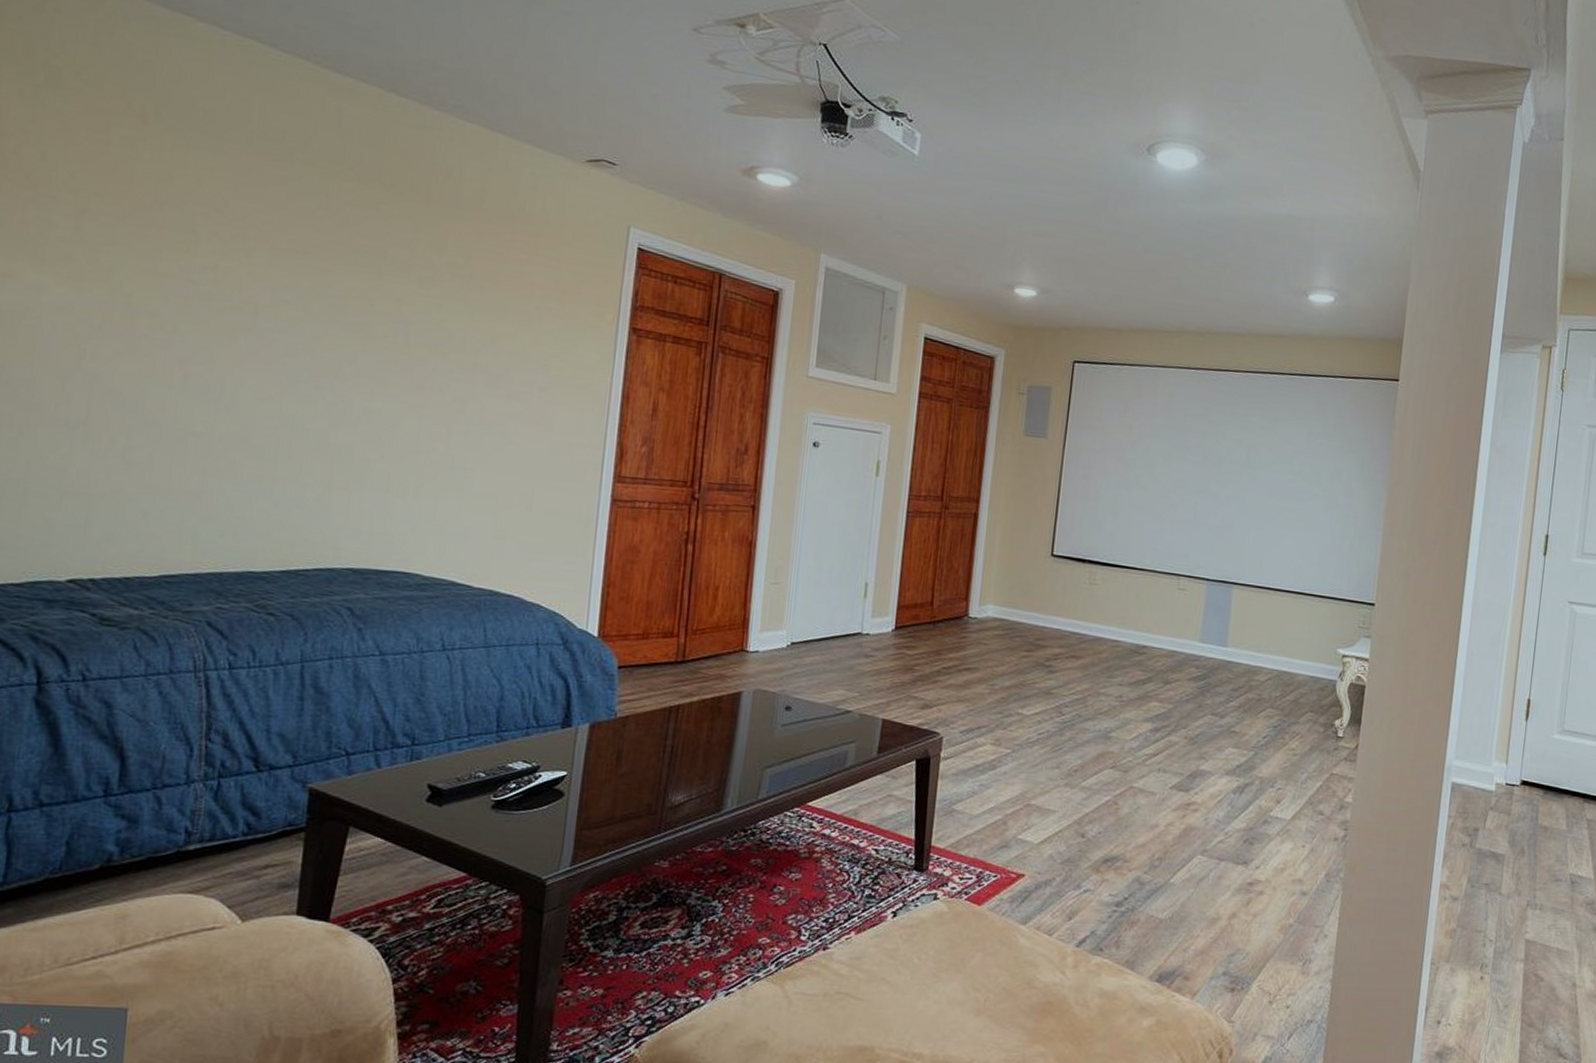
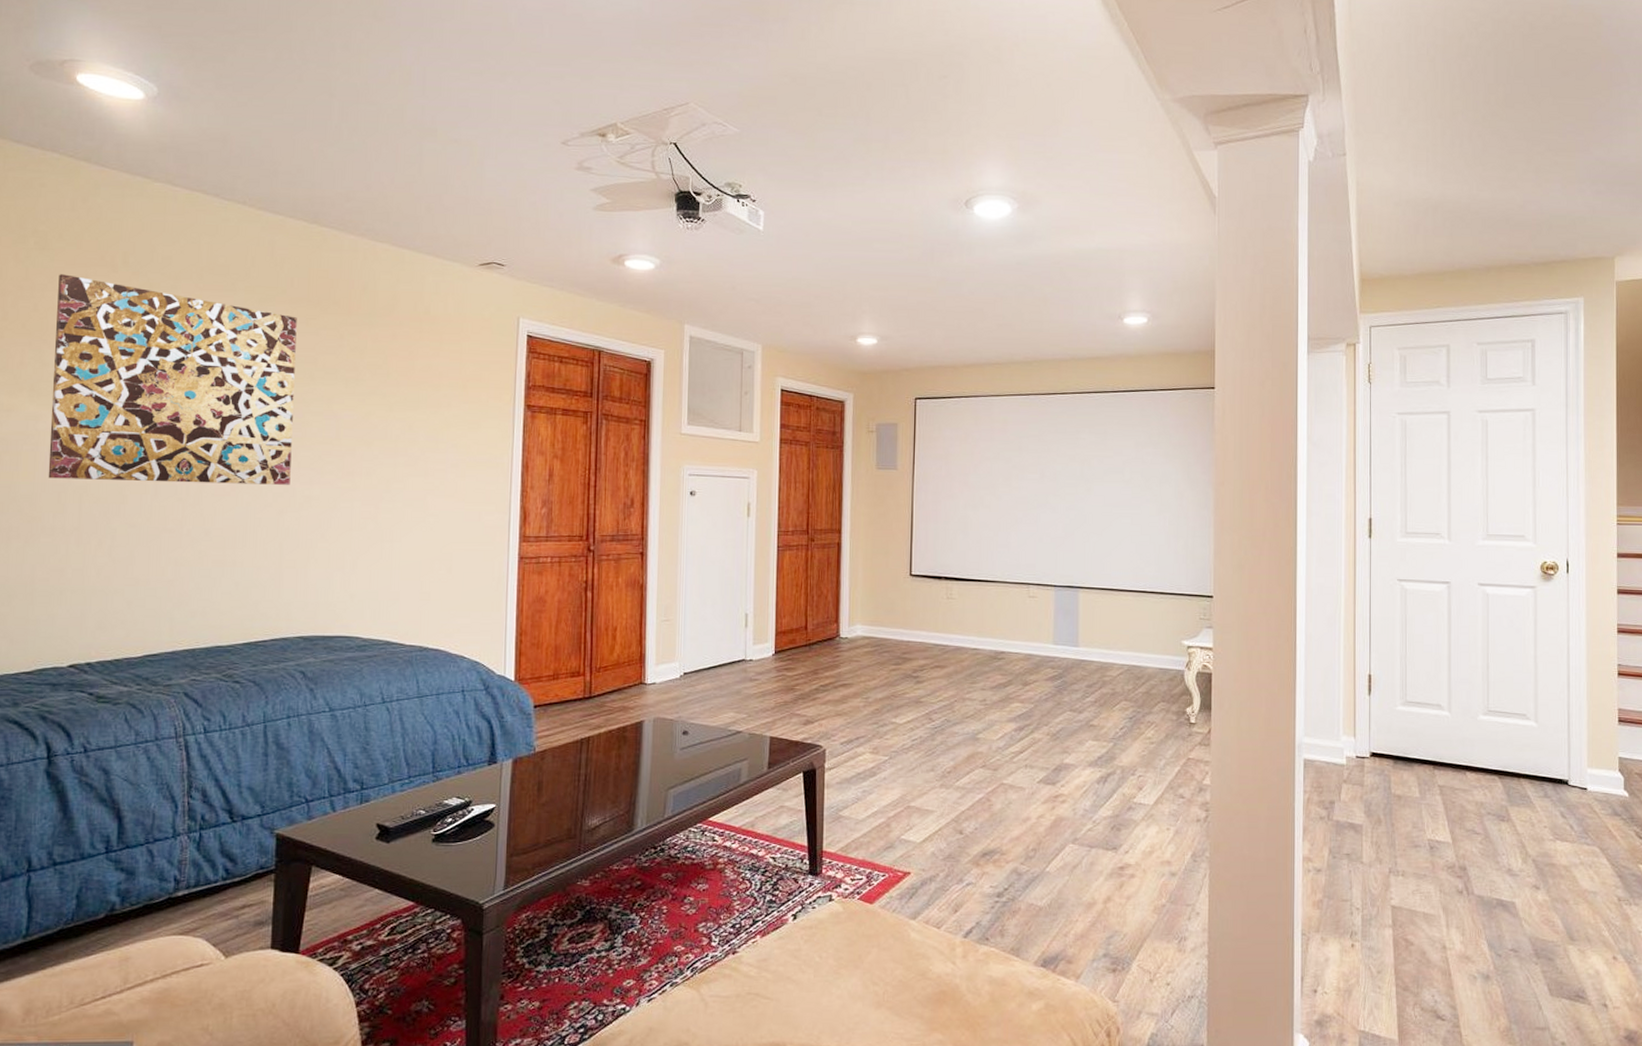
wall art: none [50,119,365,394] -> present [48,274,297,485]

